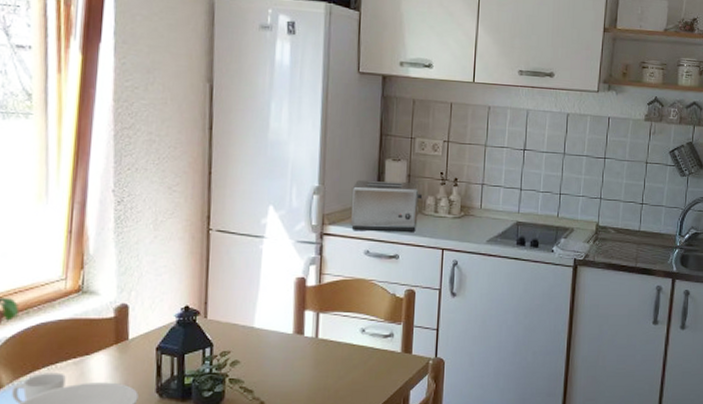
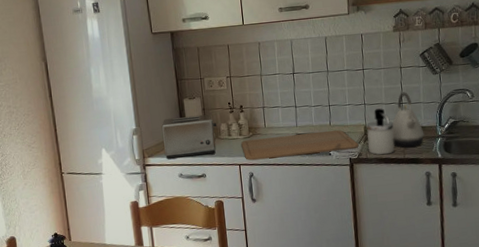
chopping board: none [449,221,587,249] -> present [241,130,359,161]
soap dispenser: none [597,206,630,260] -> present [366,108,395,155]
kettle: none [626,191,662,256] -> present [392,92,425,148]

